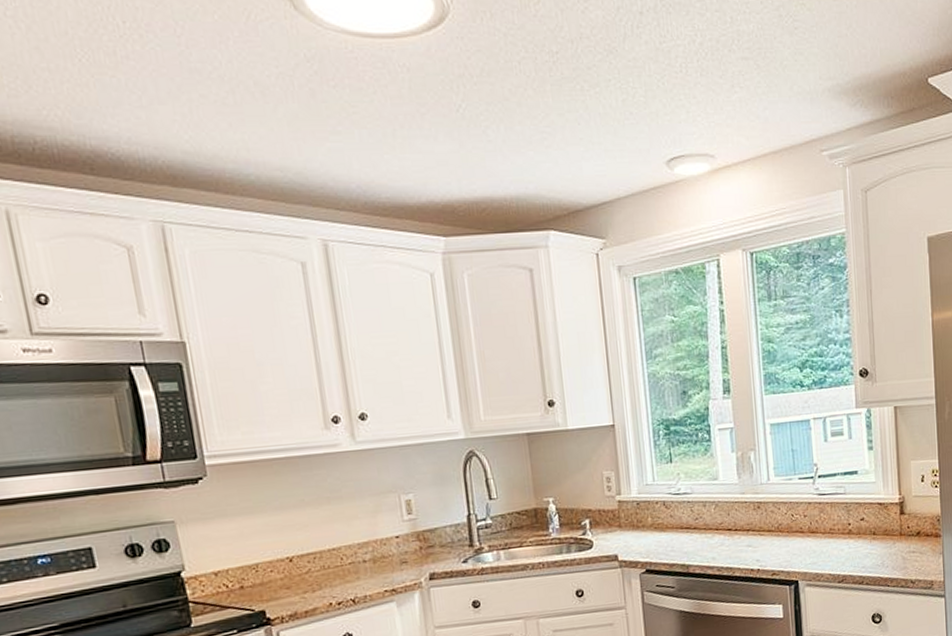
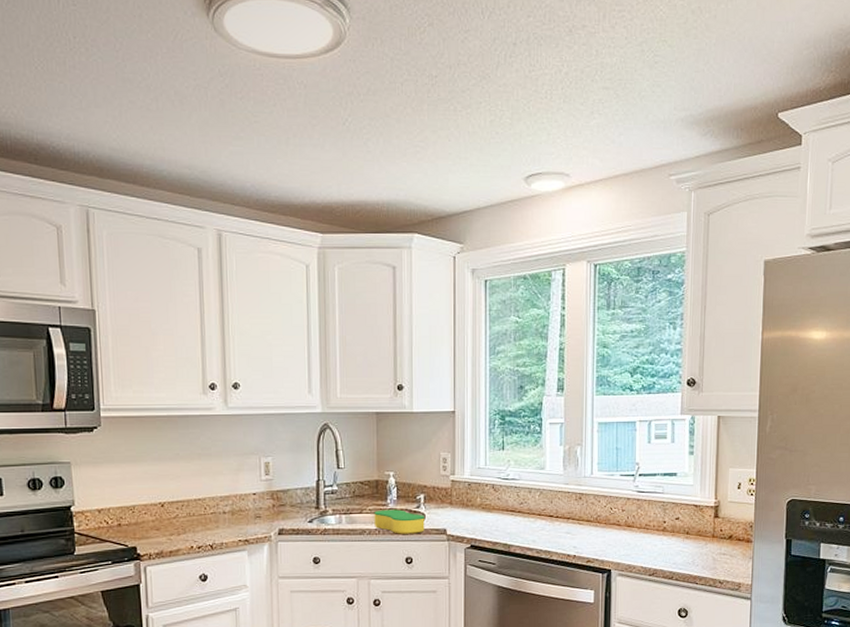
sponge: none [535,538,594,566] -> present [374,509,425,534]

